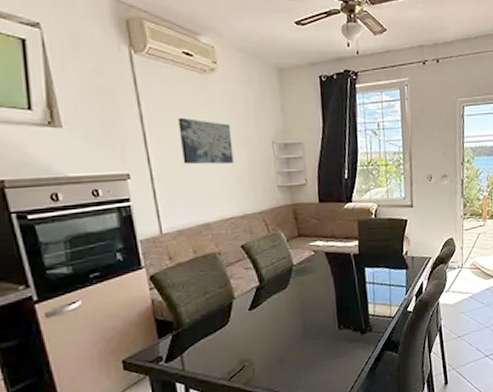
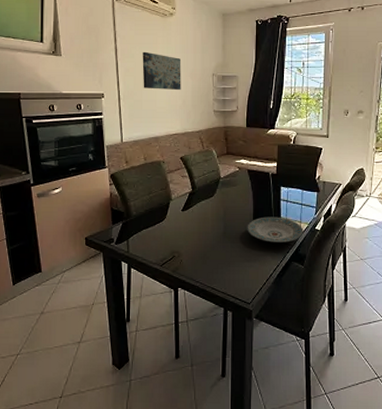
plate: none [330,302,395,333] -> present [247,216,304,243]

